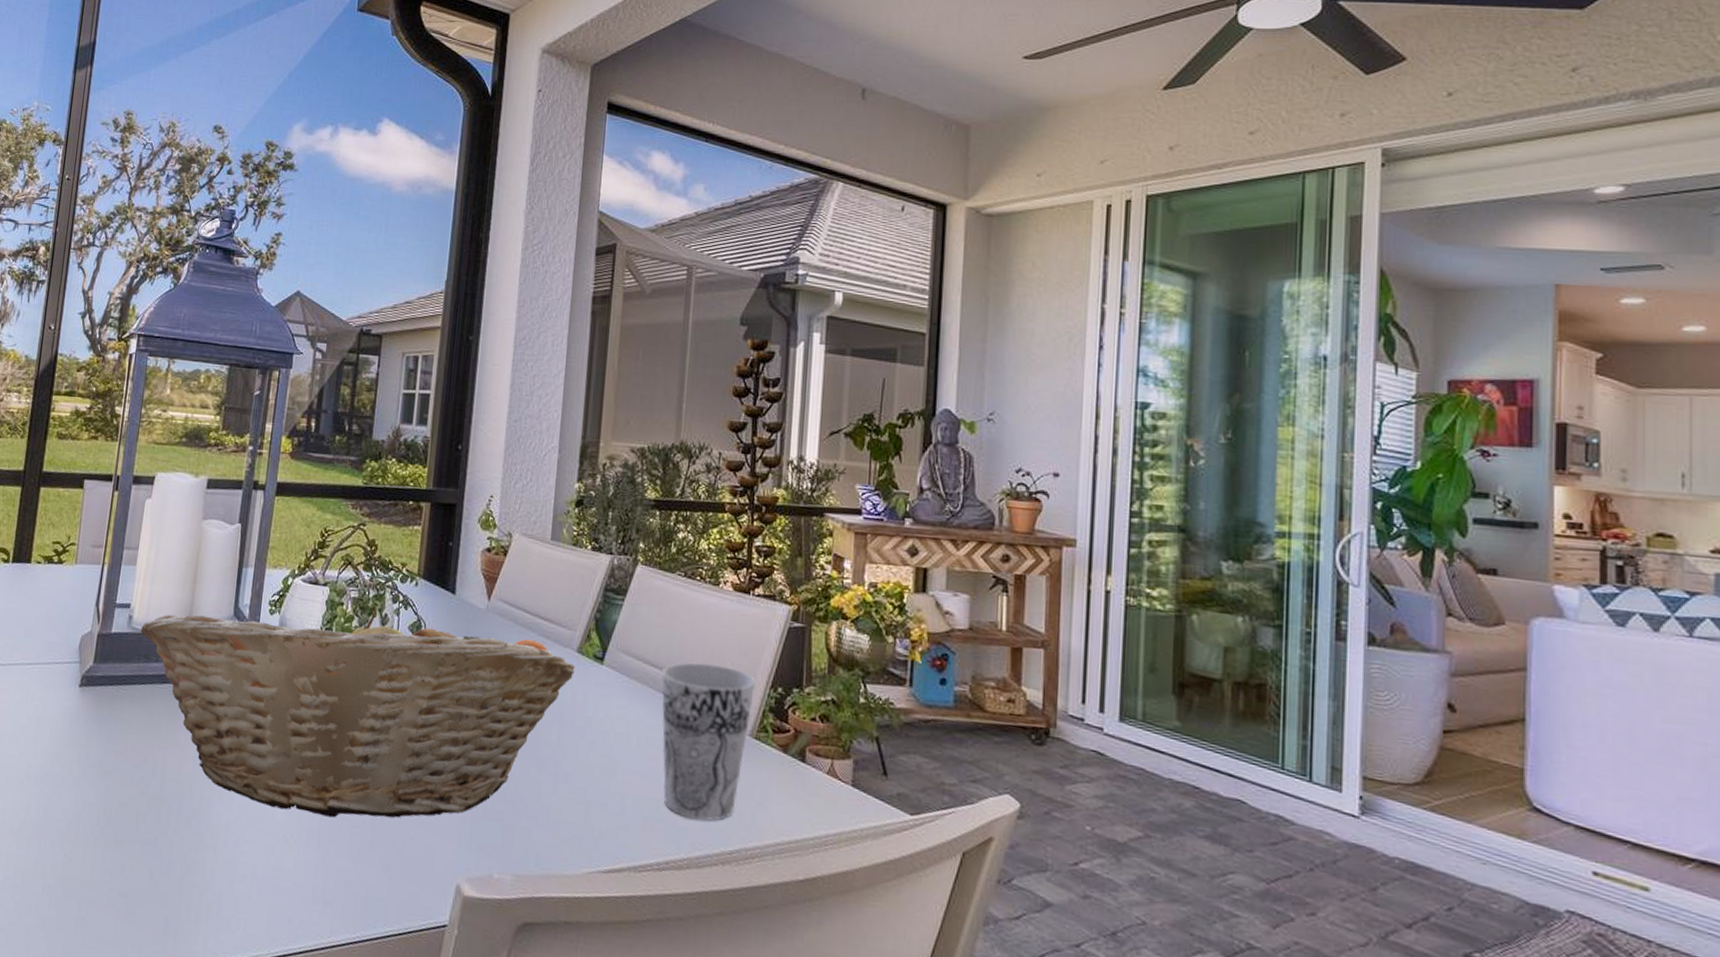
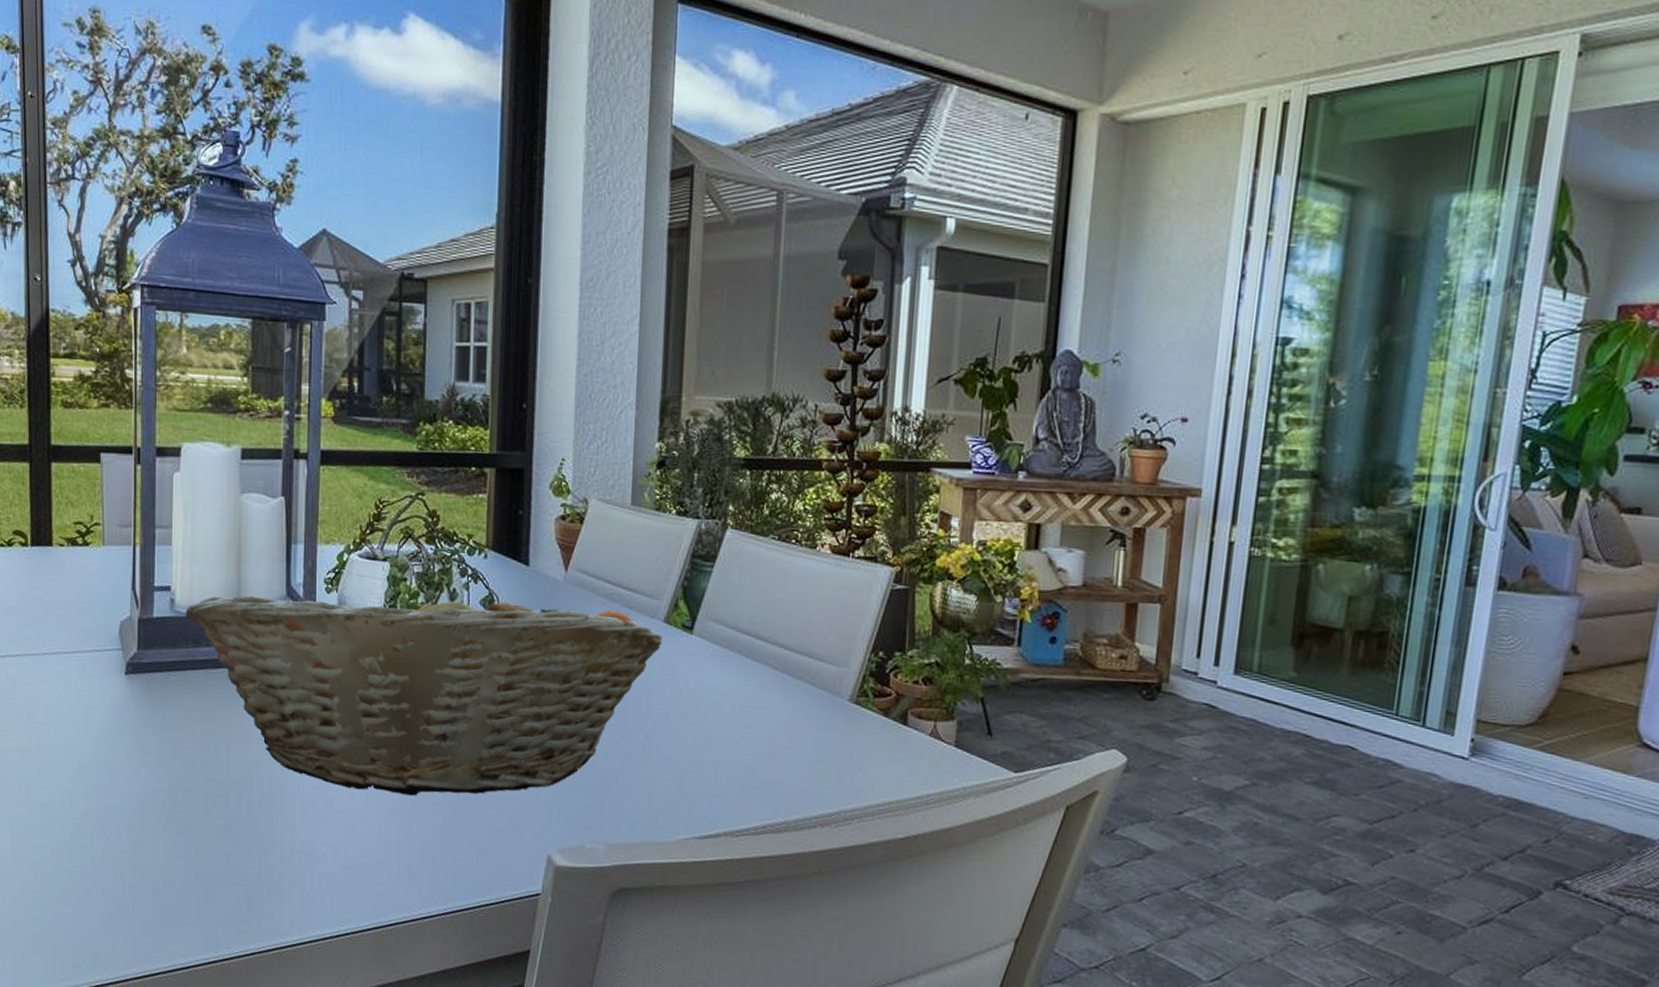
cup: present [661,662,755,821] -> none [755,628,855,786]

